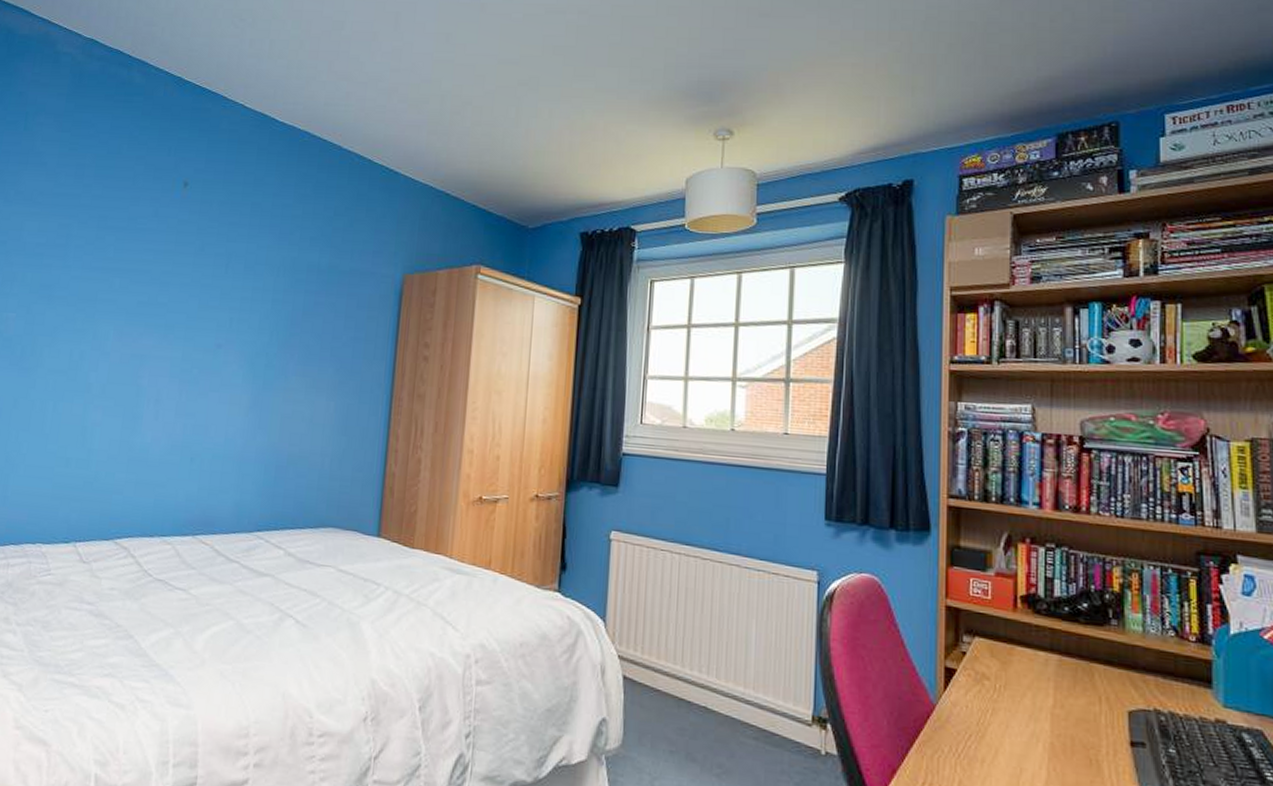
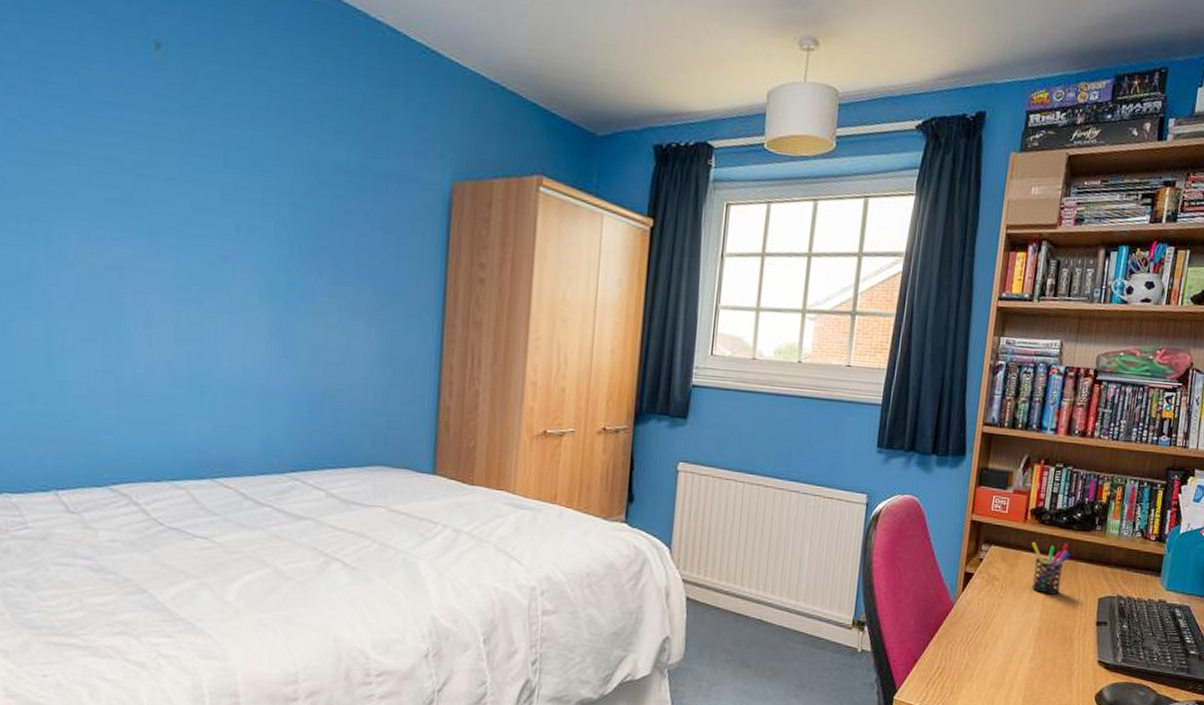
pen holder: none [1027,635,1081,703] -> present [1031,542,1071,595]

